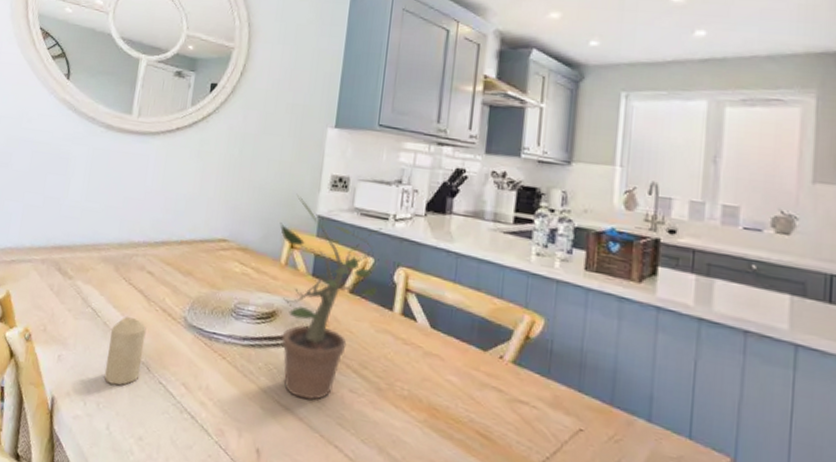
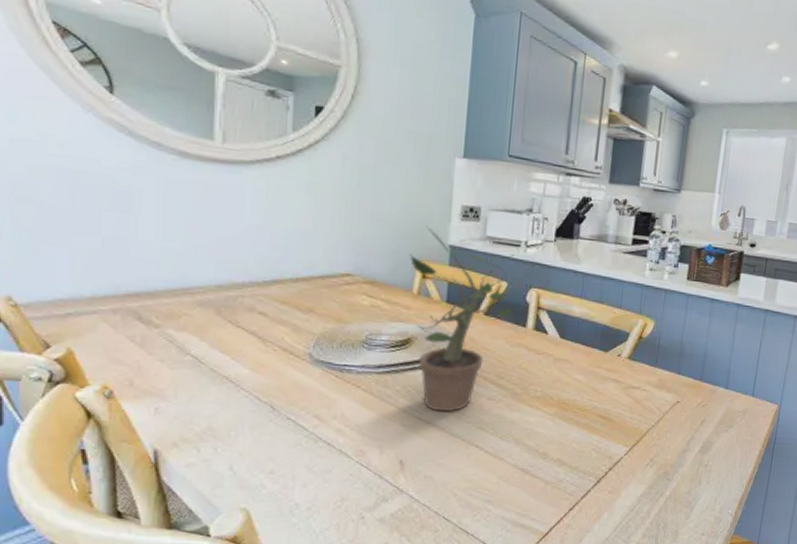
candle: present [104,316,147,386] -> none [218,359,265,428]

